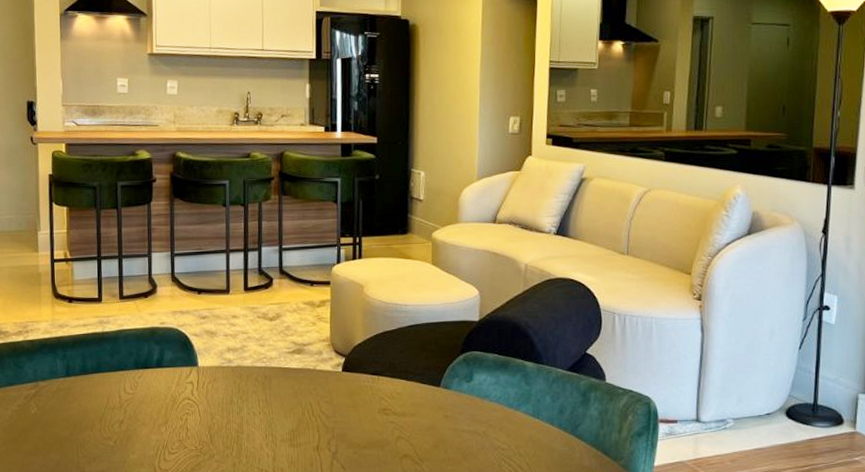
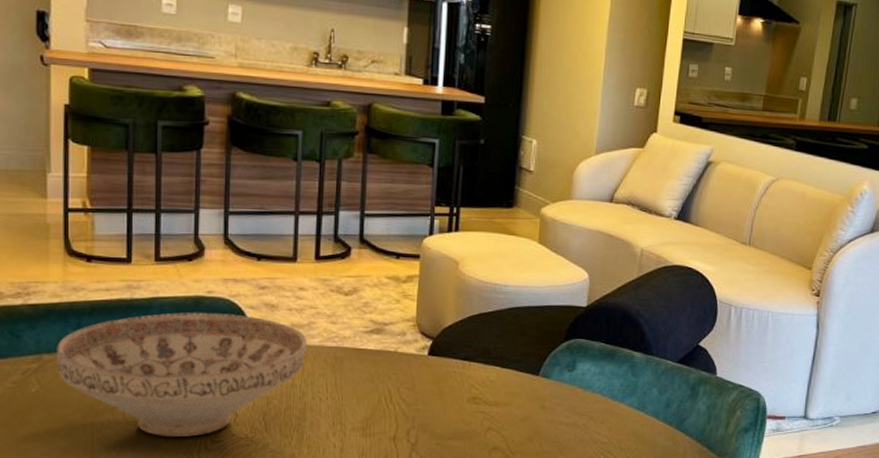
decorative bowl: none [48,341,241,450] -> present [56,312,306,438]

